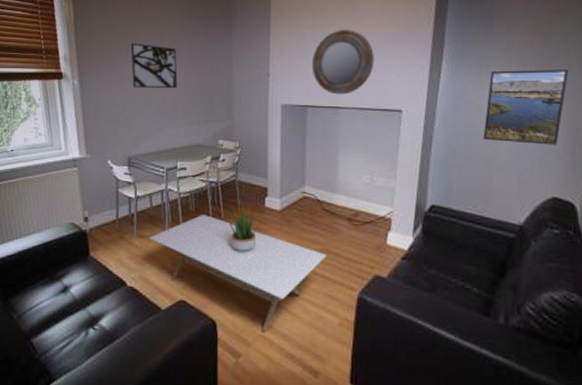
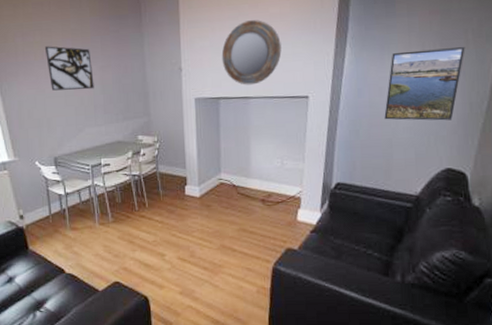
coffee table: present [150,215,327,332] -> none [82,205,244,303]
potted plant: present [223,205,264,251] -> none [148,194,185,235]

